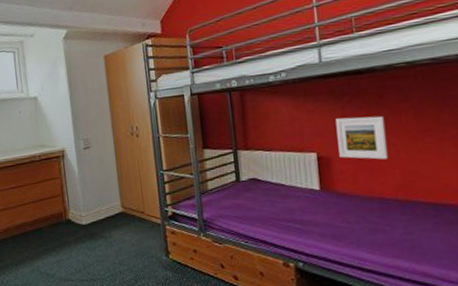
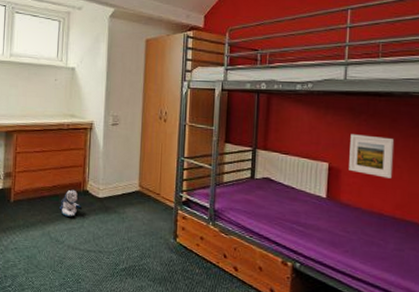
plush toy: none [44,220,67,249] -> present [58,189,82,217]

